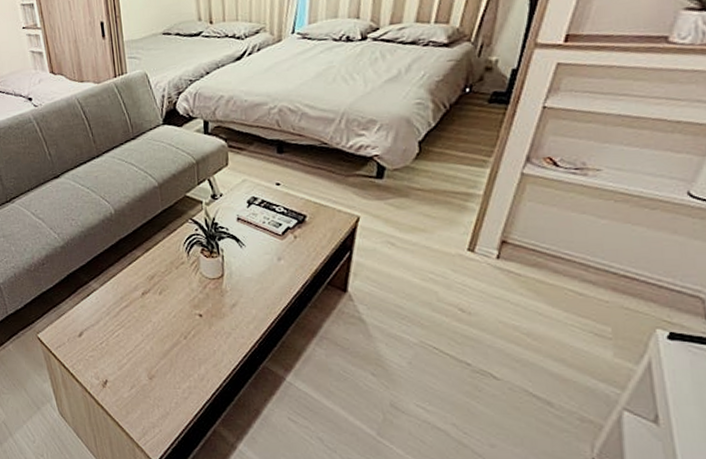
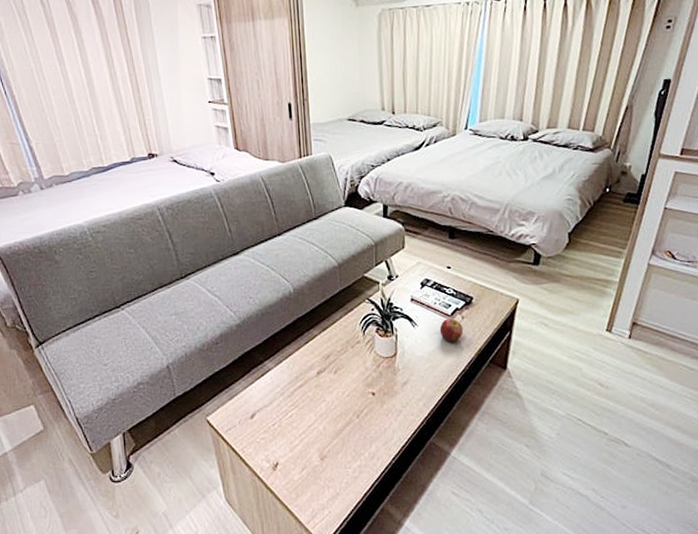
apple: none [269,238,297,263] -> present [439,318,464,342]

